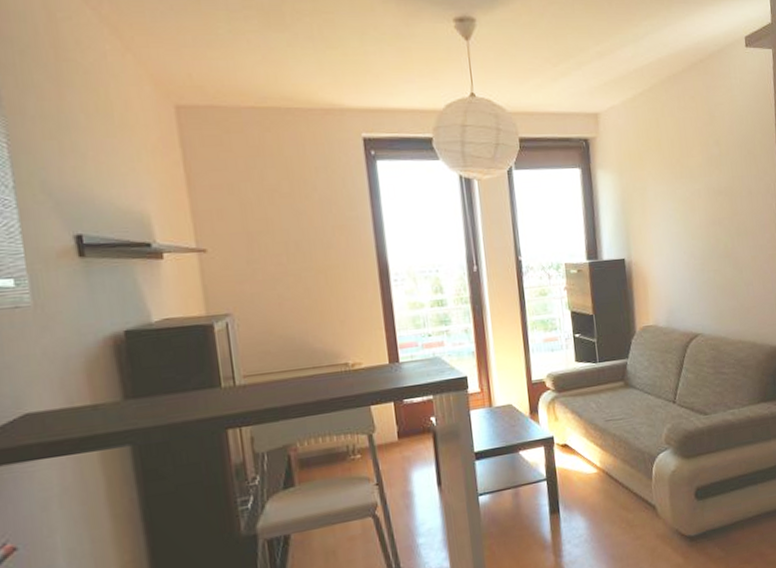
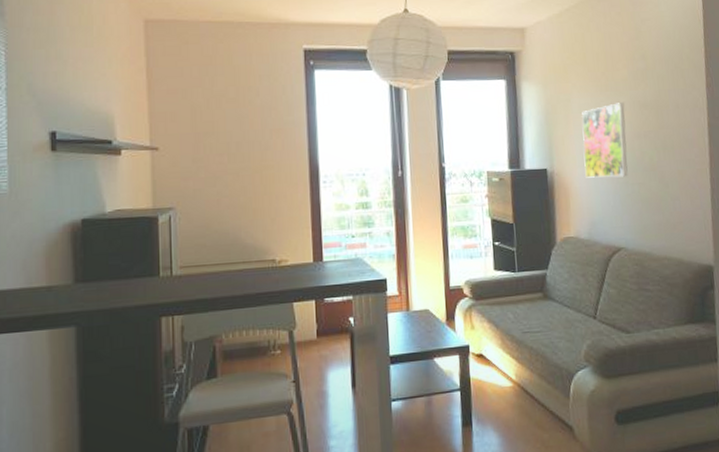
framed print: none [658,190,704,267] -> present [582,102,628,178]

